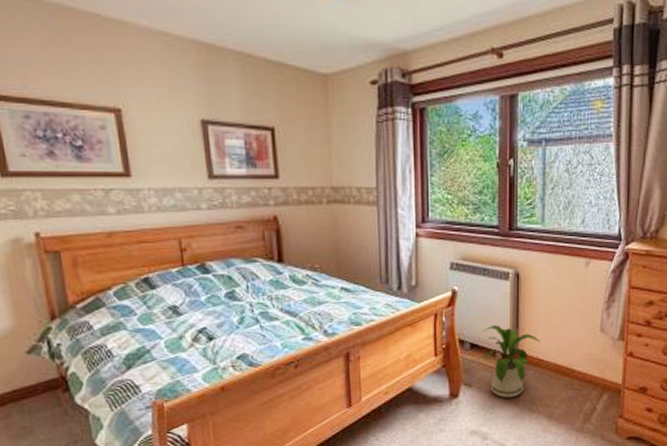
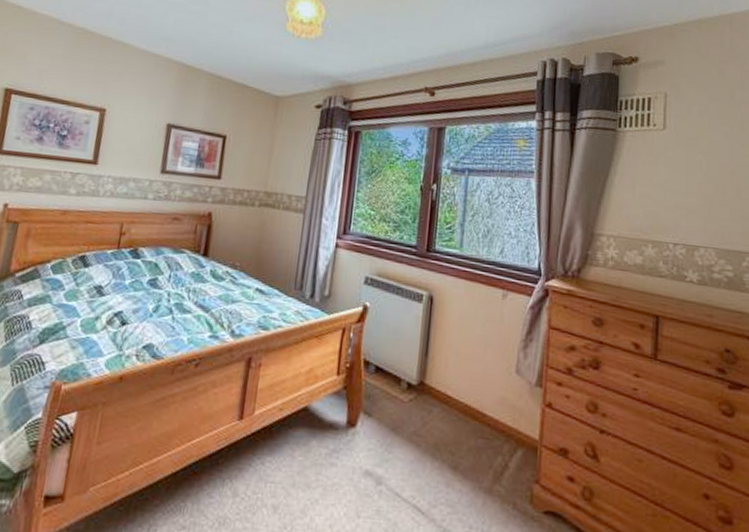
house plant: present [481,324,541,398] -> none [387,348,450,437]

